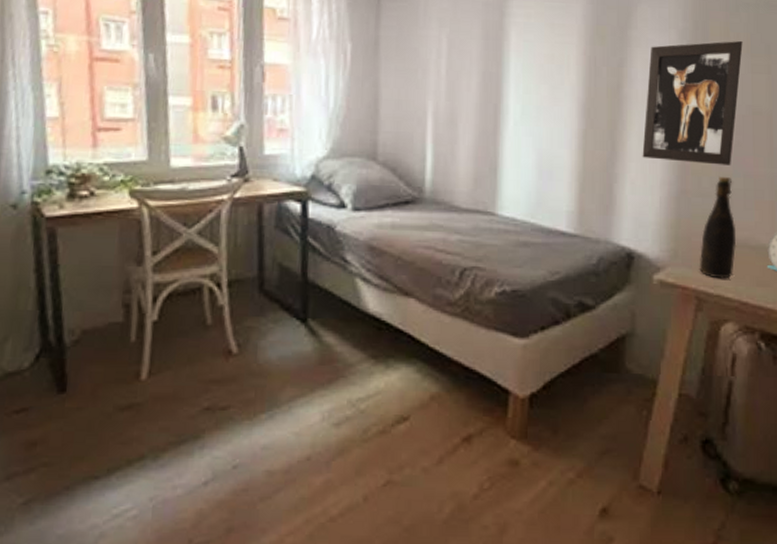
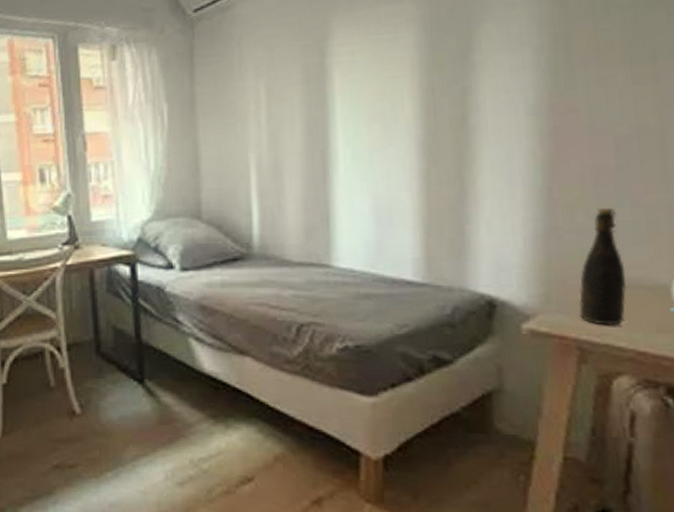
wall art: present [642,40,743,165] -> none [497,48,619,196]

